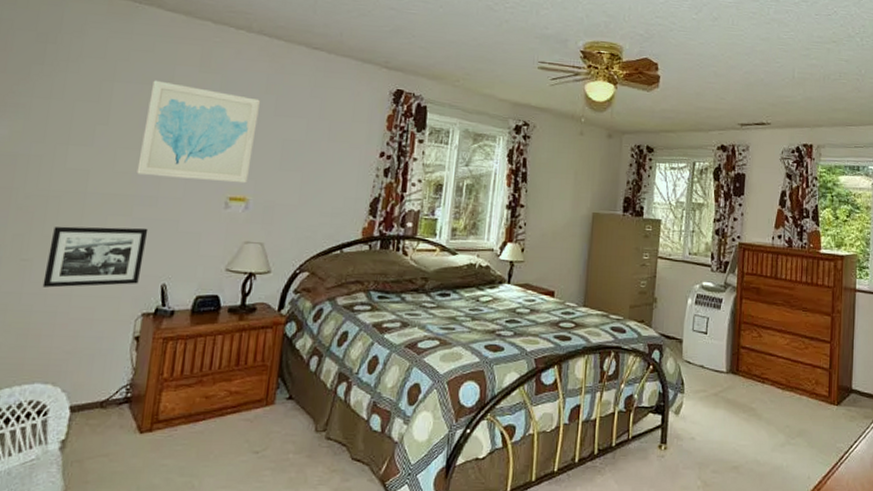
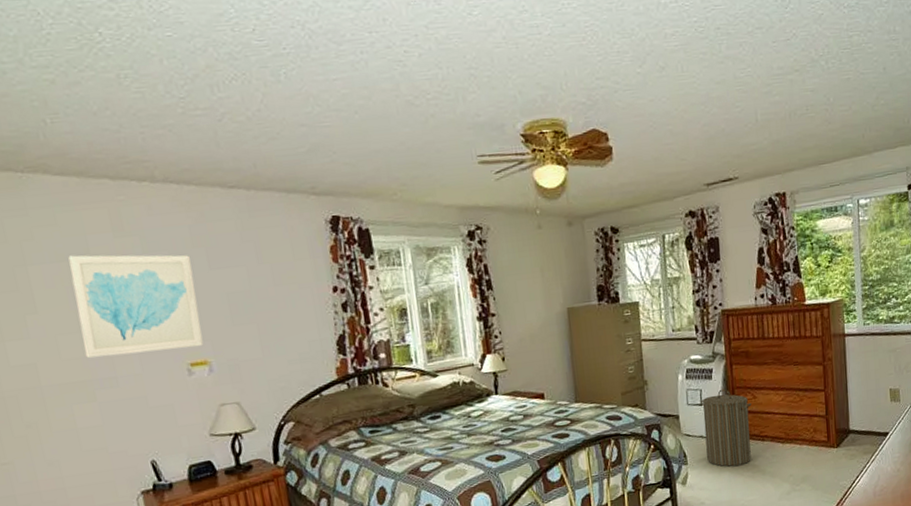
picture frame: present [42,226,149,288] -> none [22,410,127,486]
laundry hamper: none [704,321,756,405] -> present [701,389,752,467]

